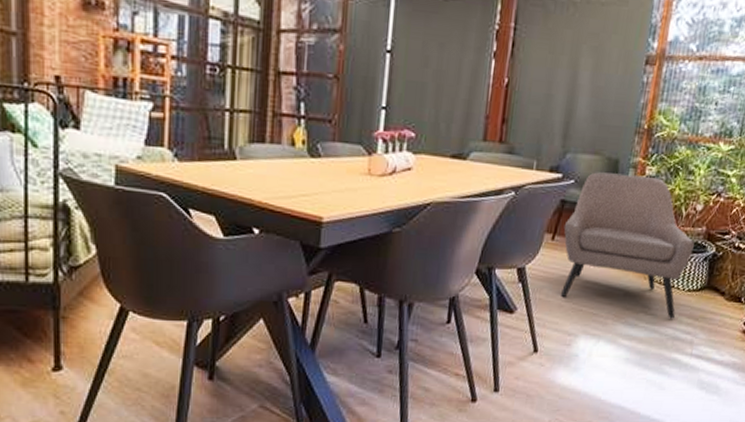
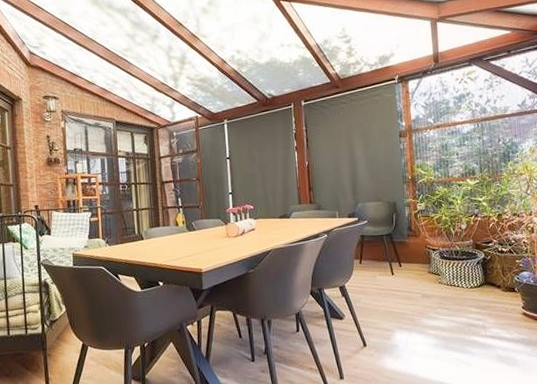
armchair: present [560,172,694,319] -> none [366,210,467,310]

